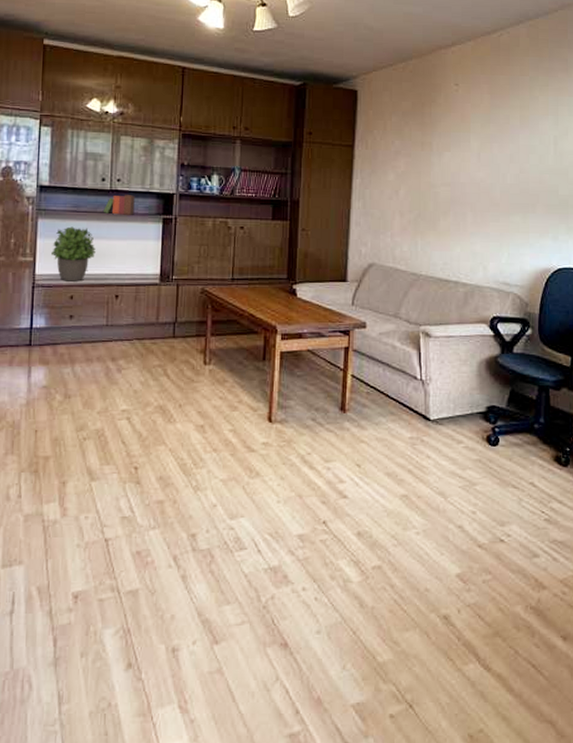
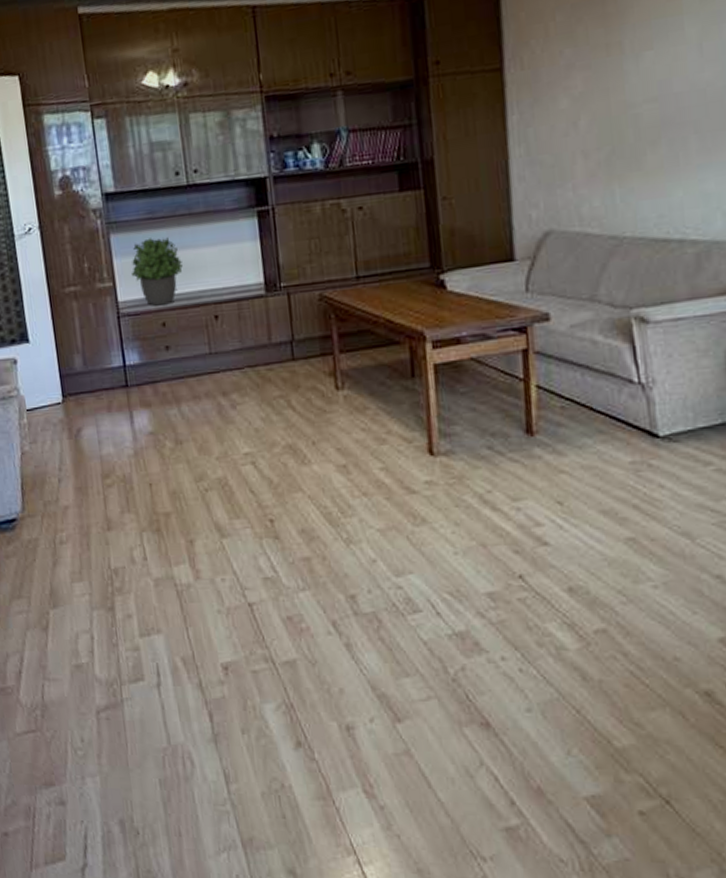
books: present [104,195,135,215] -> none [183,187,221,216]

